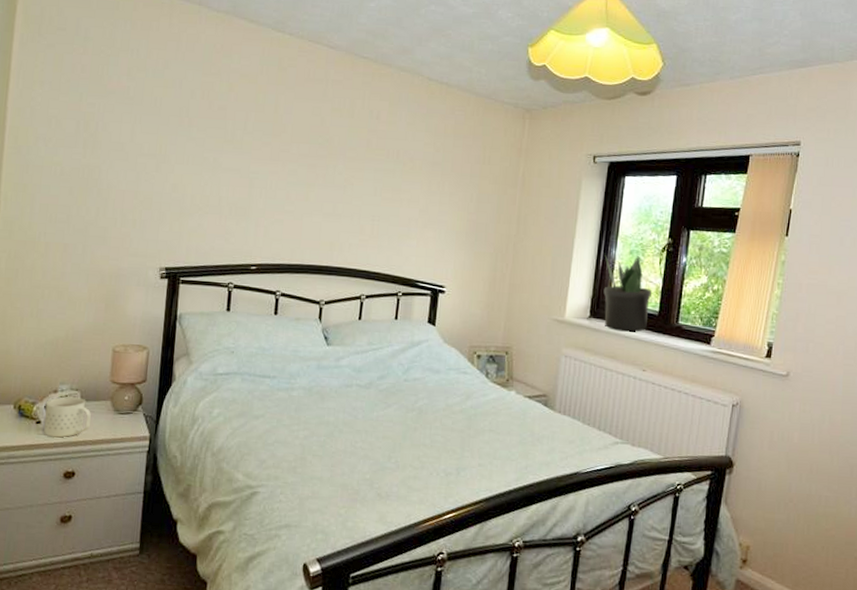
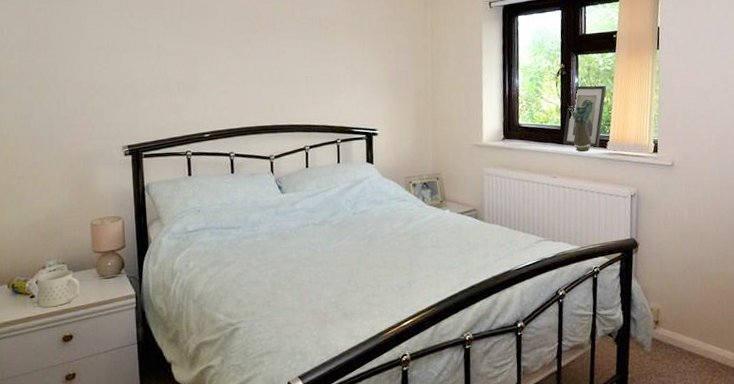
planter: present [603,254,652,333] -> none [509,82,553,148]
picture frame: none [659,267,720,342] -> present [563,85,607,147]
vase: none [670,285,703,346] -> present [568,100,596,152]

